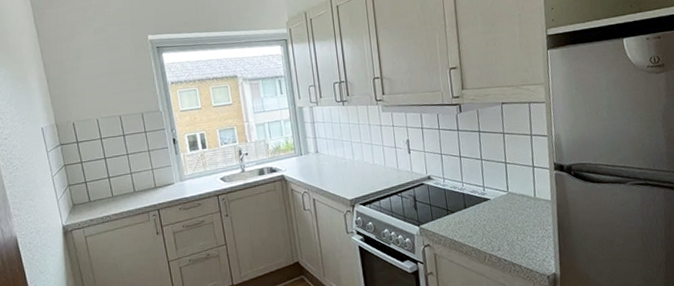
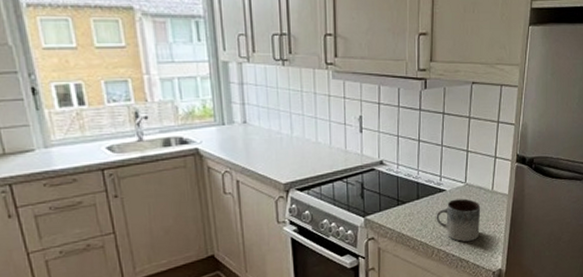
mug: none [484,206,529,247] -> present [436,198,481,242]

